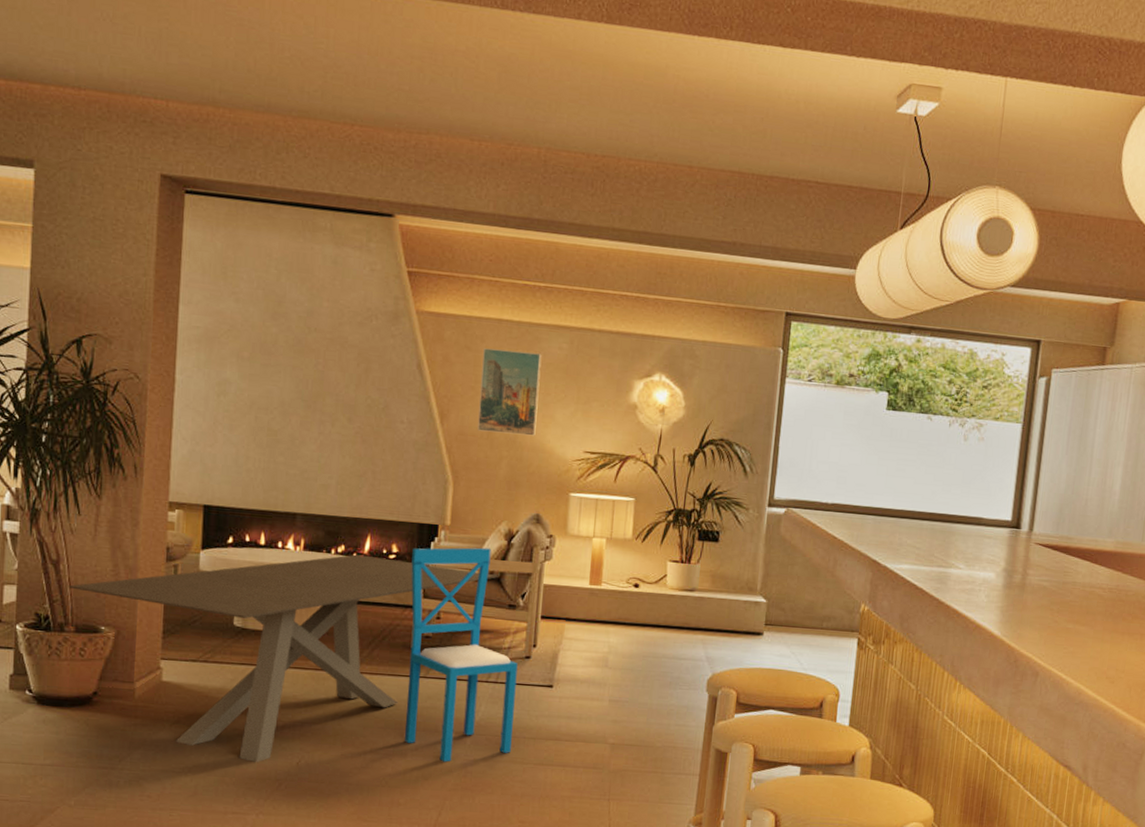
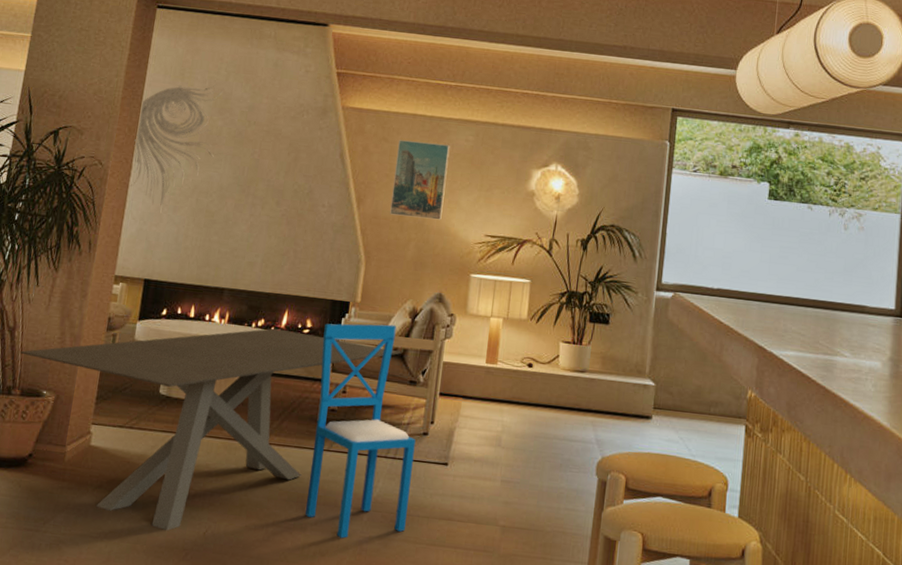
wall sculpture: none [174,285,277,433] -> present [130,85,225,213]

